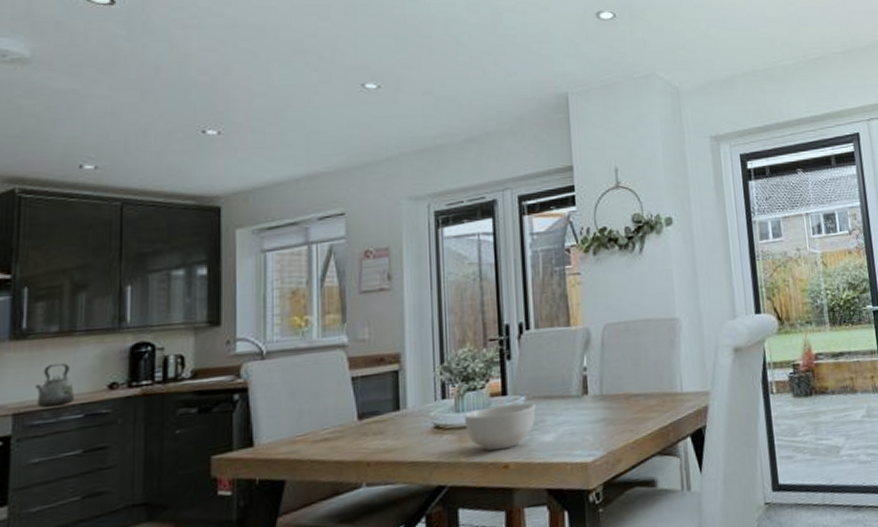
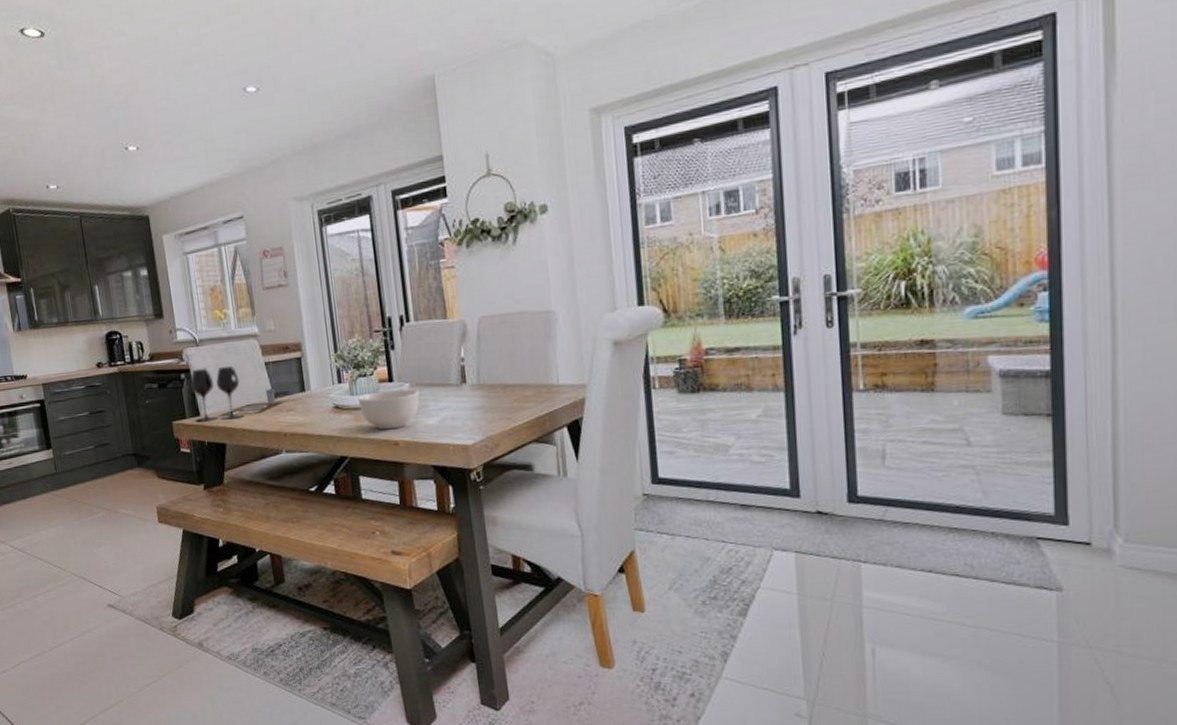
kettle: present [35,362,74,409] -> none [51,346,77,381]
wine glass: none [245,381,316,455] -> present [190,365,244,423]
place setting: none [280,408,375,447] -> present [219,388,287,417]

